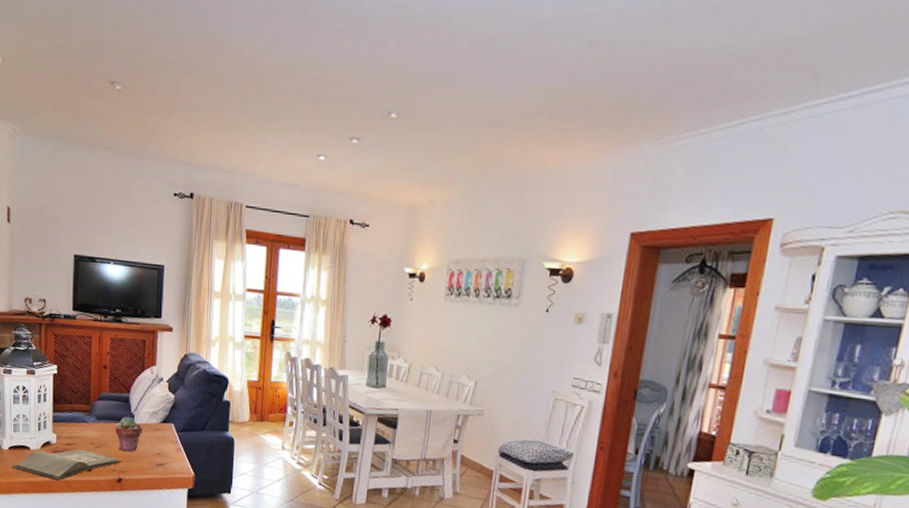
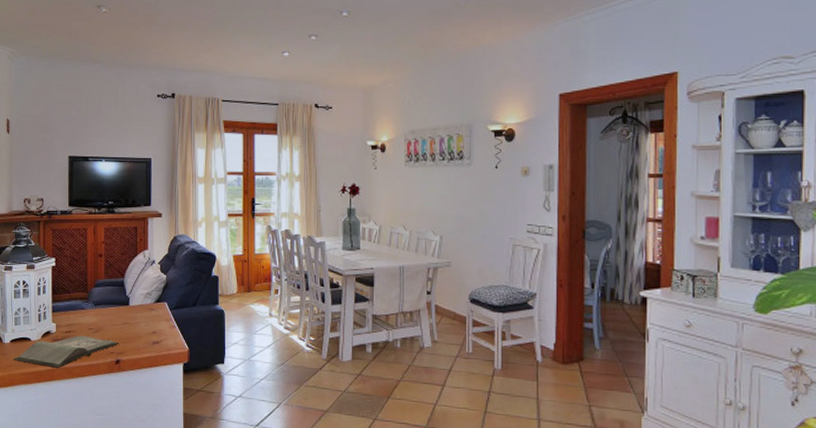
potted succulent: present [115,416,143,452] -> none [112,299,138,333]

